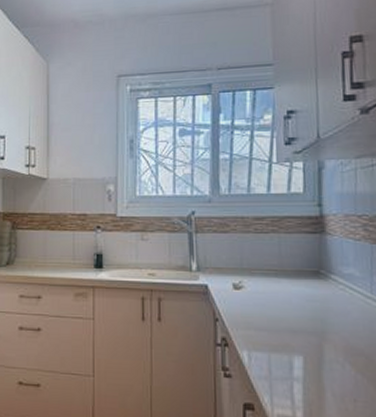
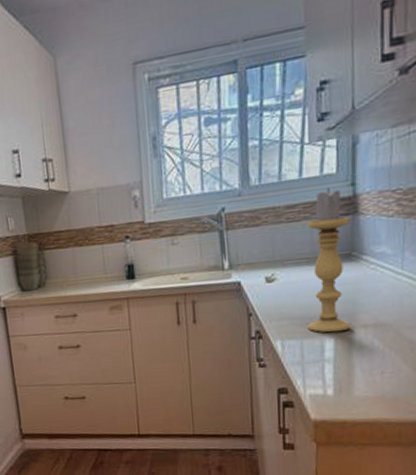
candle holder: none [276,205,320,350] -> present [308,187,351,333]

